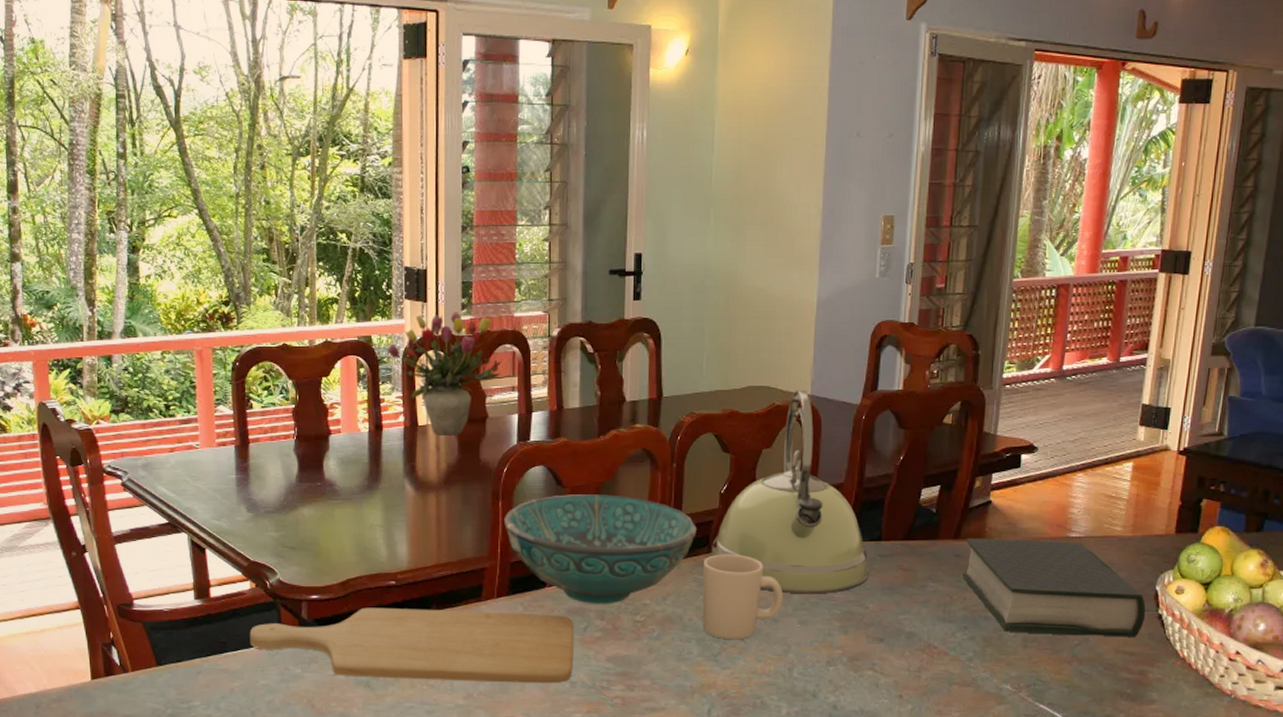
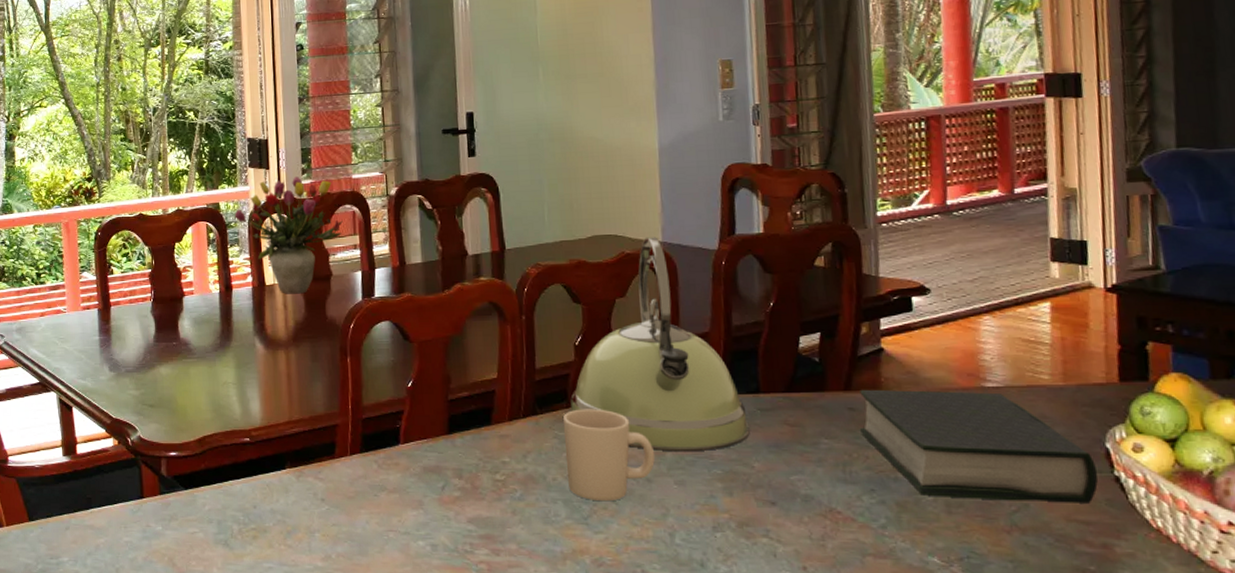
chopping board: present [249,607,574,684] -> none [113,464,433,546]
bowl: present [503,494,697,605] -> none [352,348,553,463]

